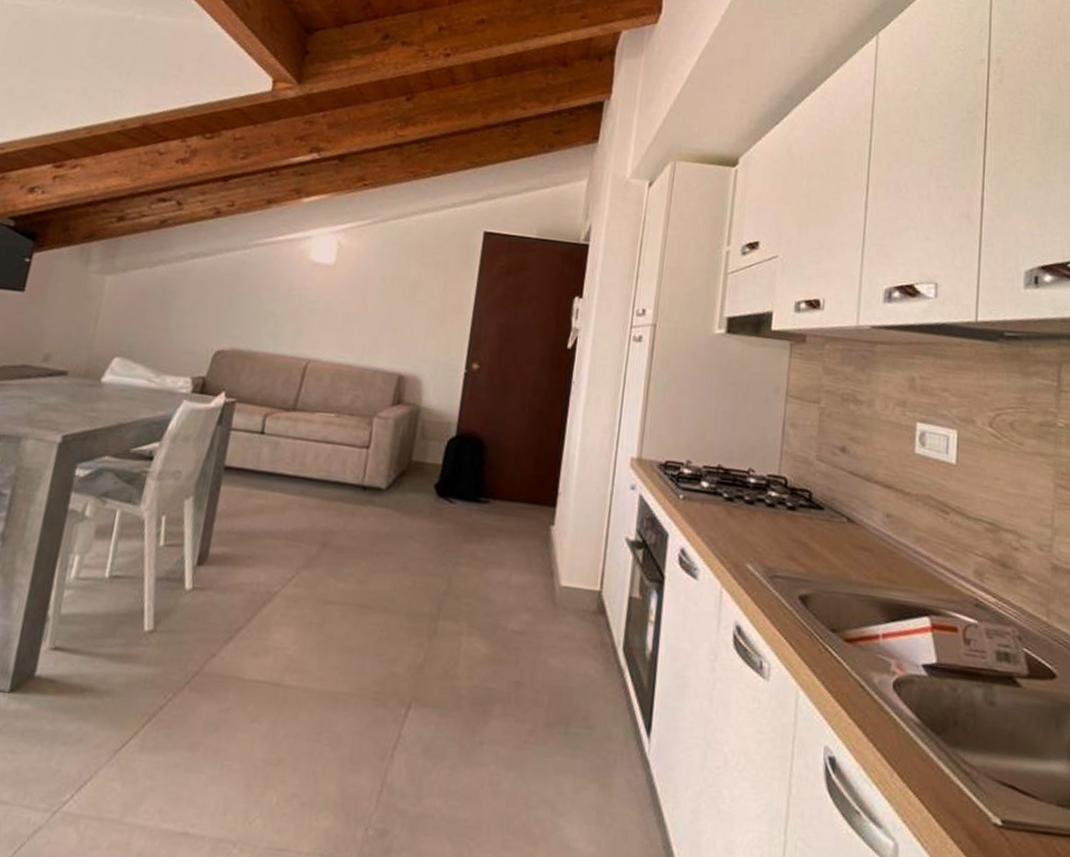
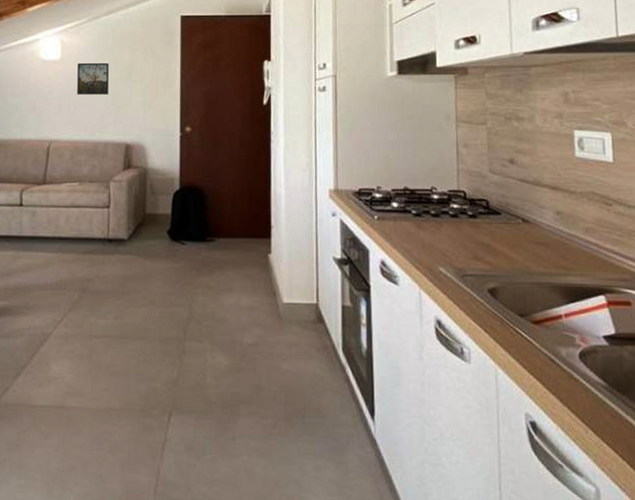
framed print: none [348,271,391,313] -> present [77,62,109,95]

